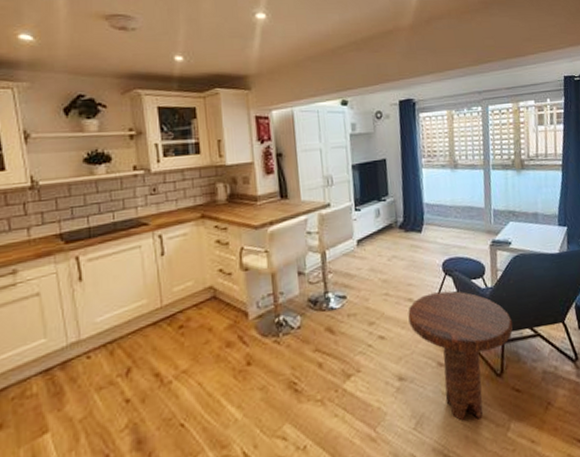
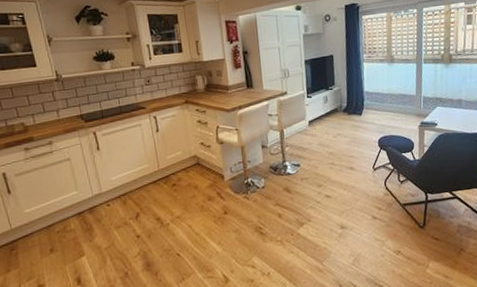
side table: present [408,291,513,421] -> none [349,162,435,260]

